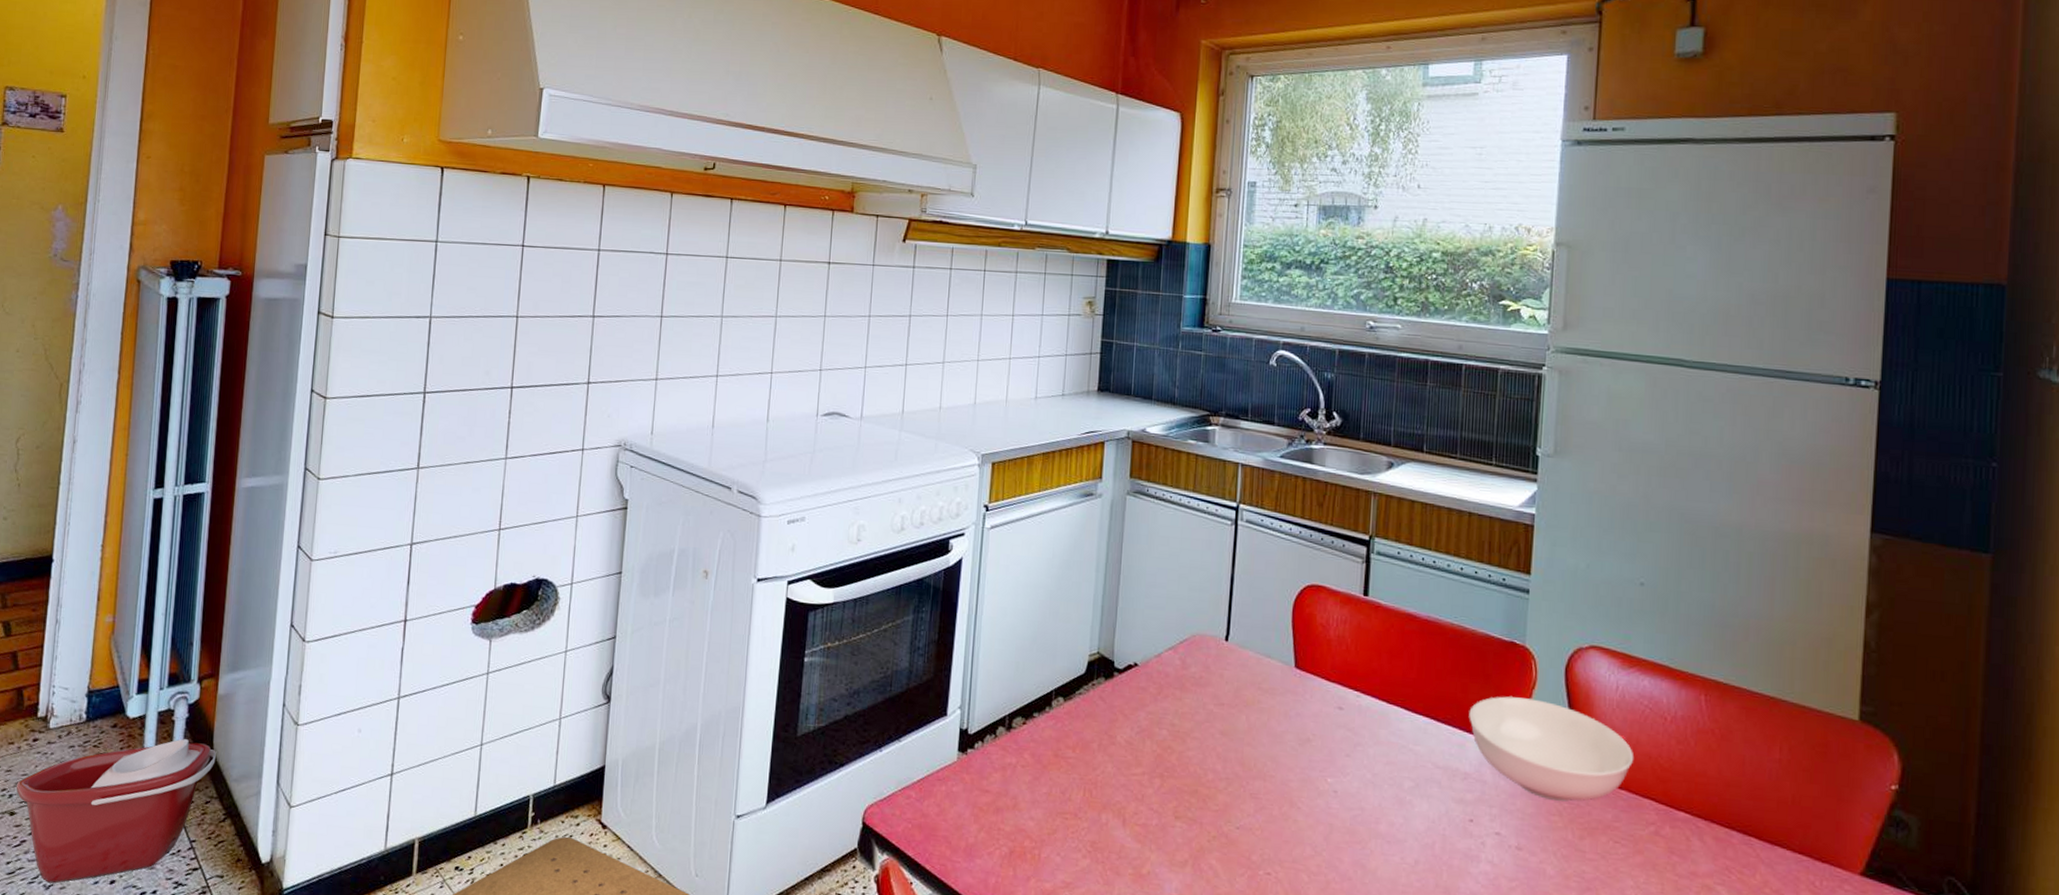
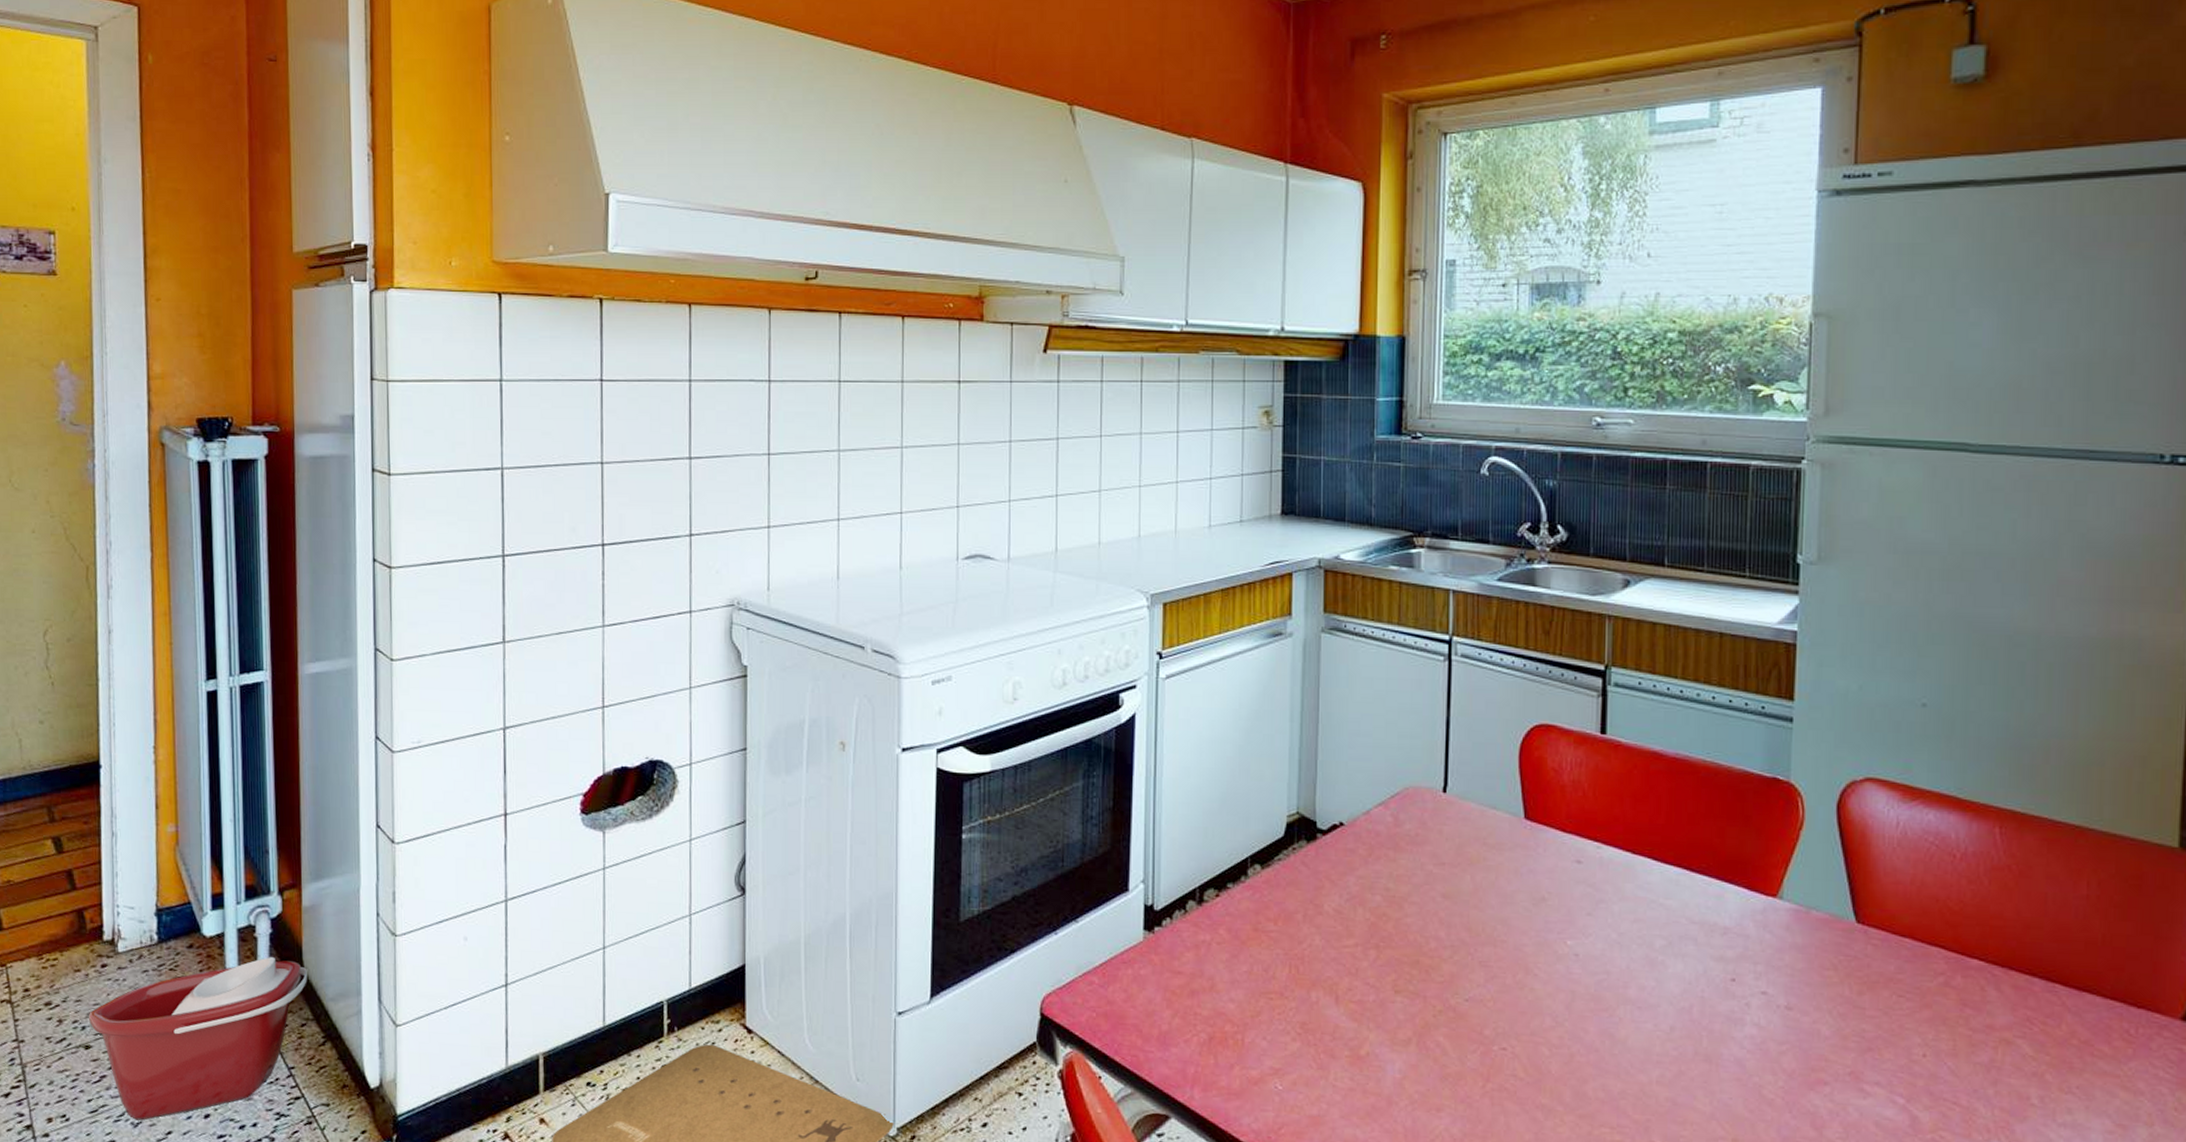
bowl: present [1469,696,1635,801] -> none [1727,839,1919,954]

